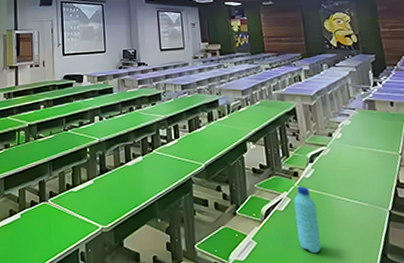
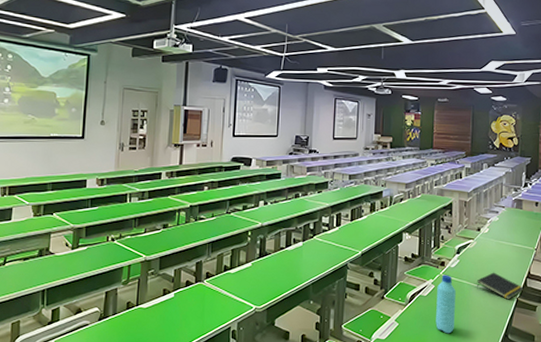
notepad: none [338,182,395,213] -> present [477,272,524,300]

